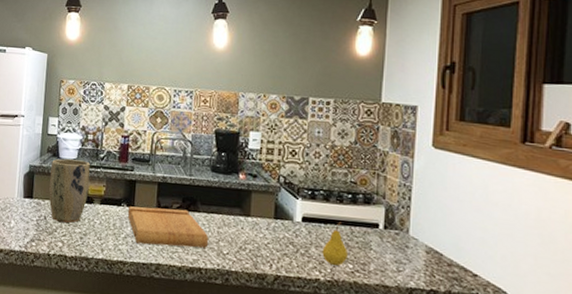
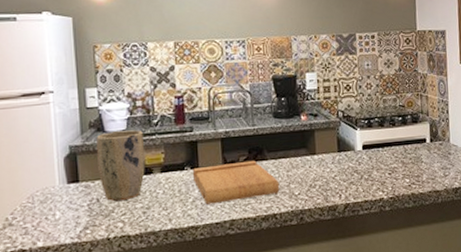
fruit: present [322,222,349,266] -> none [383,143,405,183]

